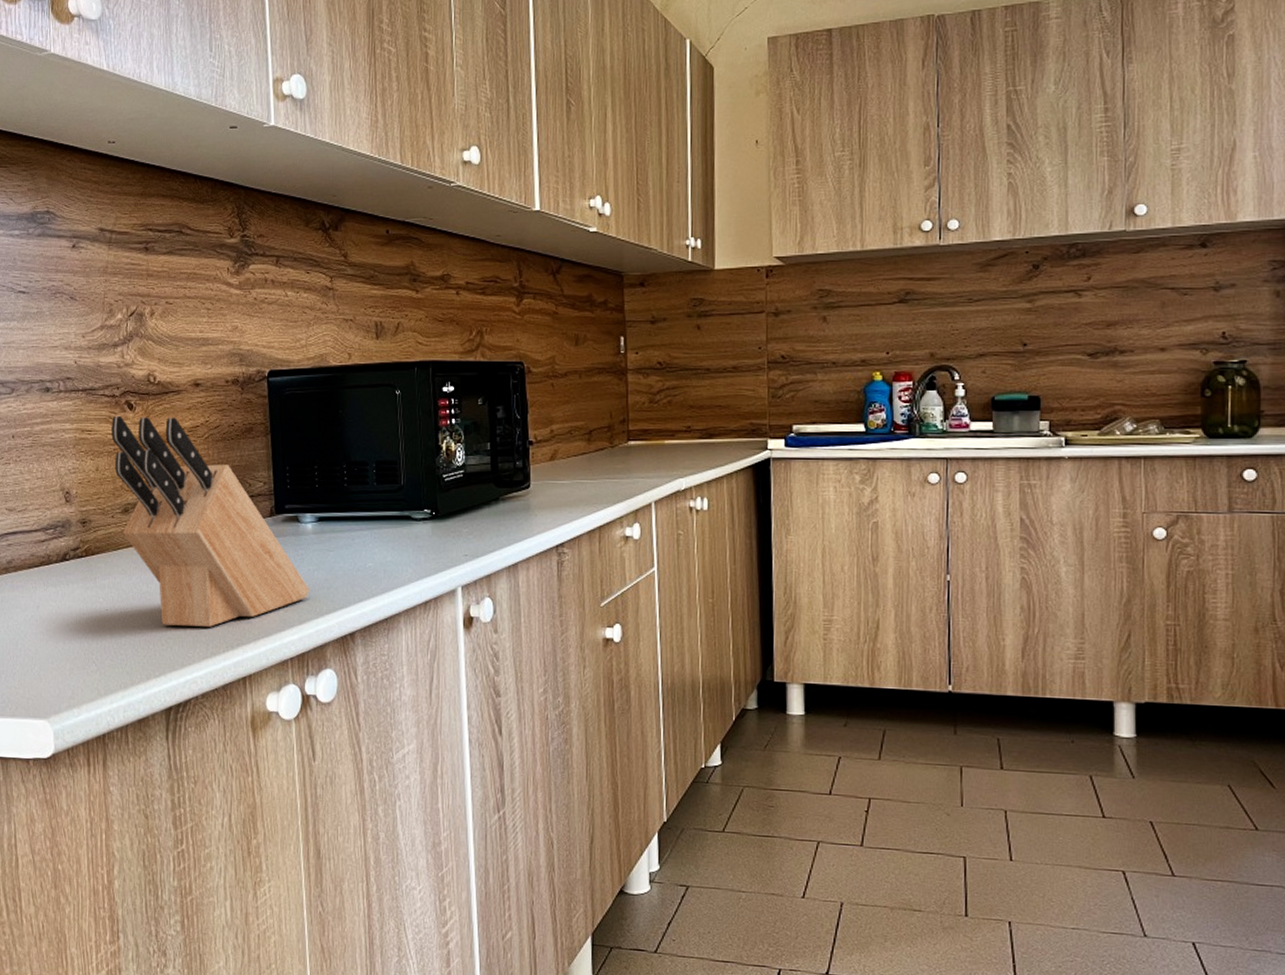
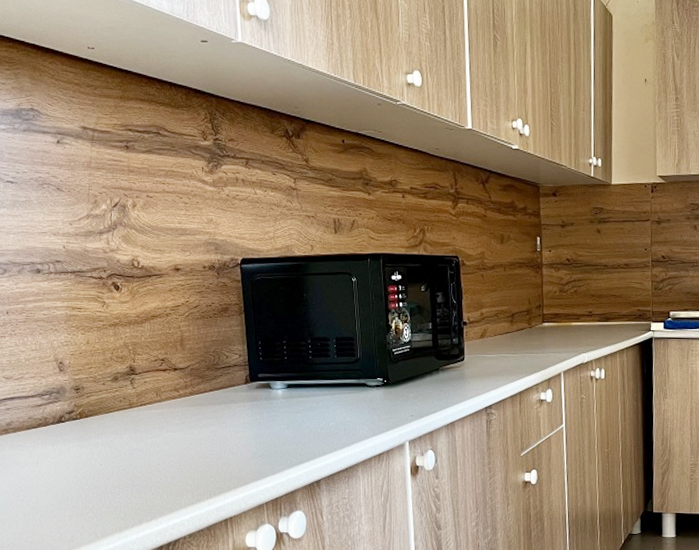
knife block: present [111,415,310,627] -> none [100,295,281,478]

